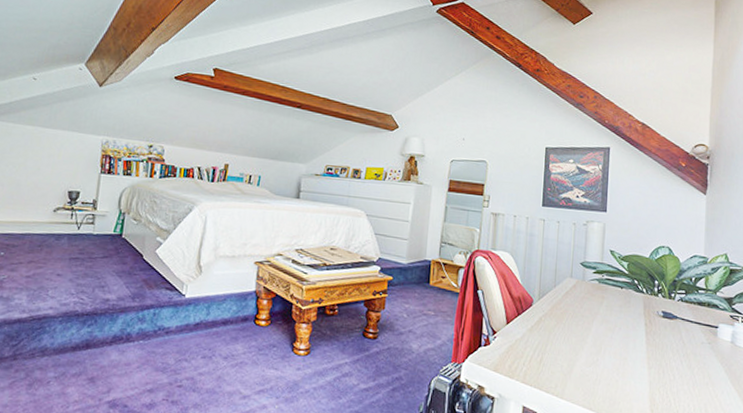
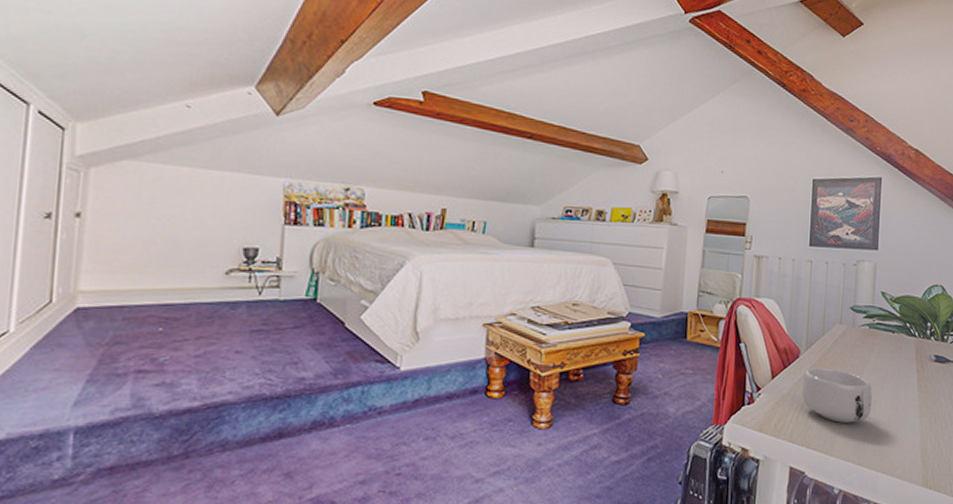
mug: none [535,316,602,369] -> present [802,367,873,423]

